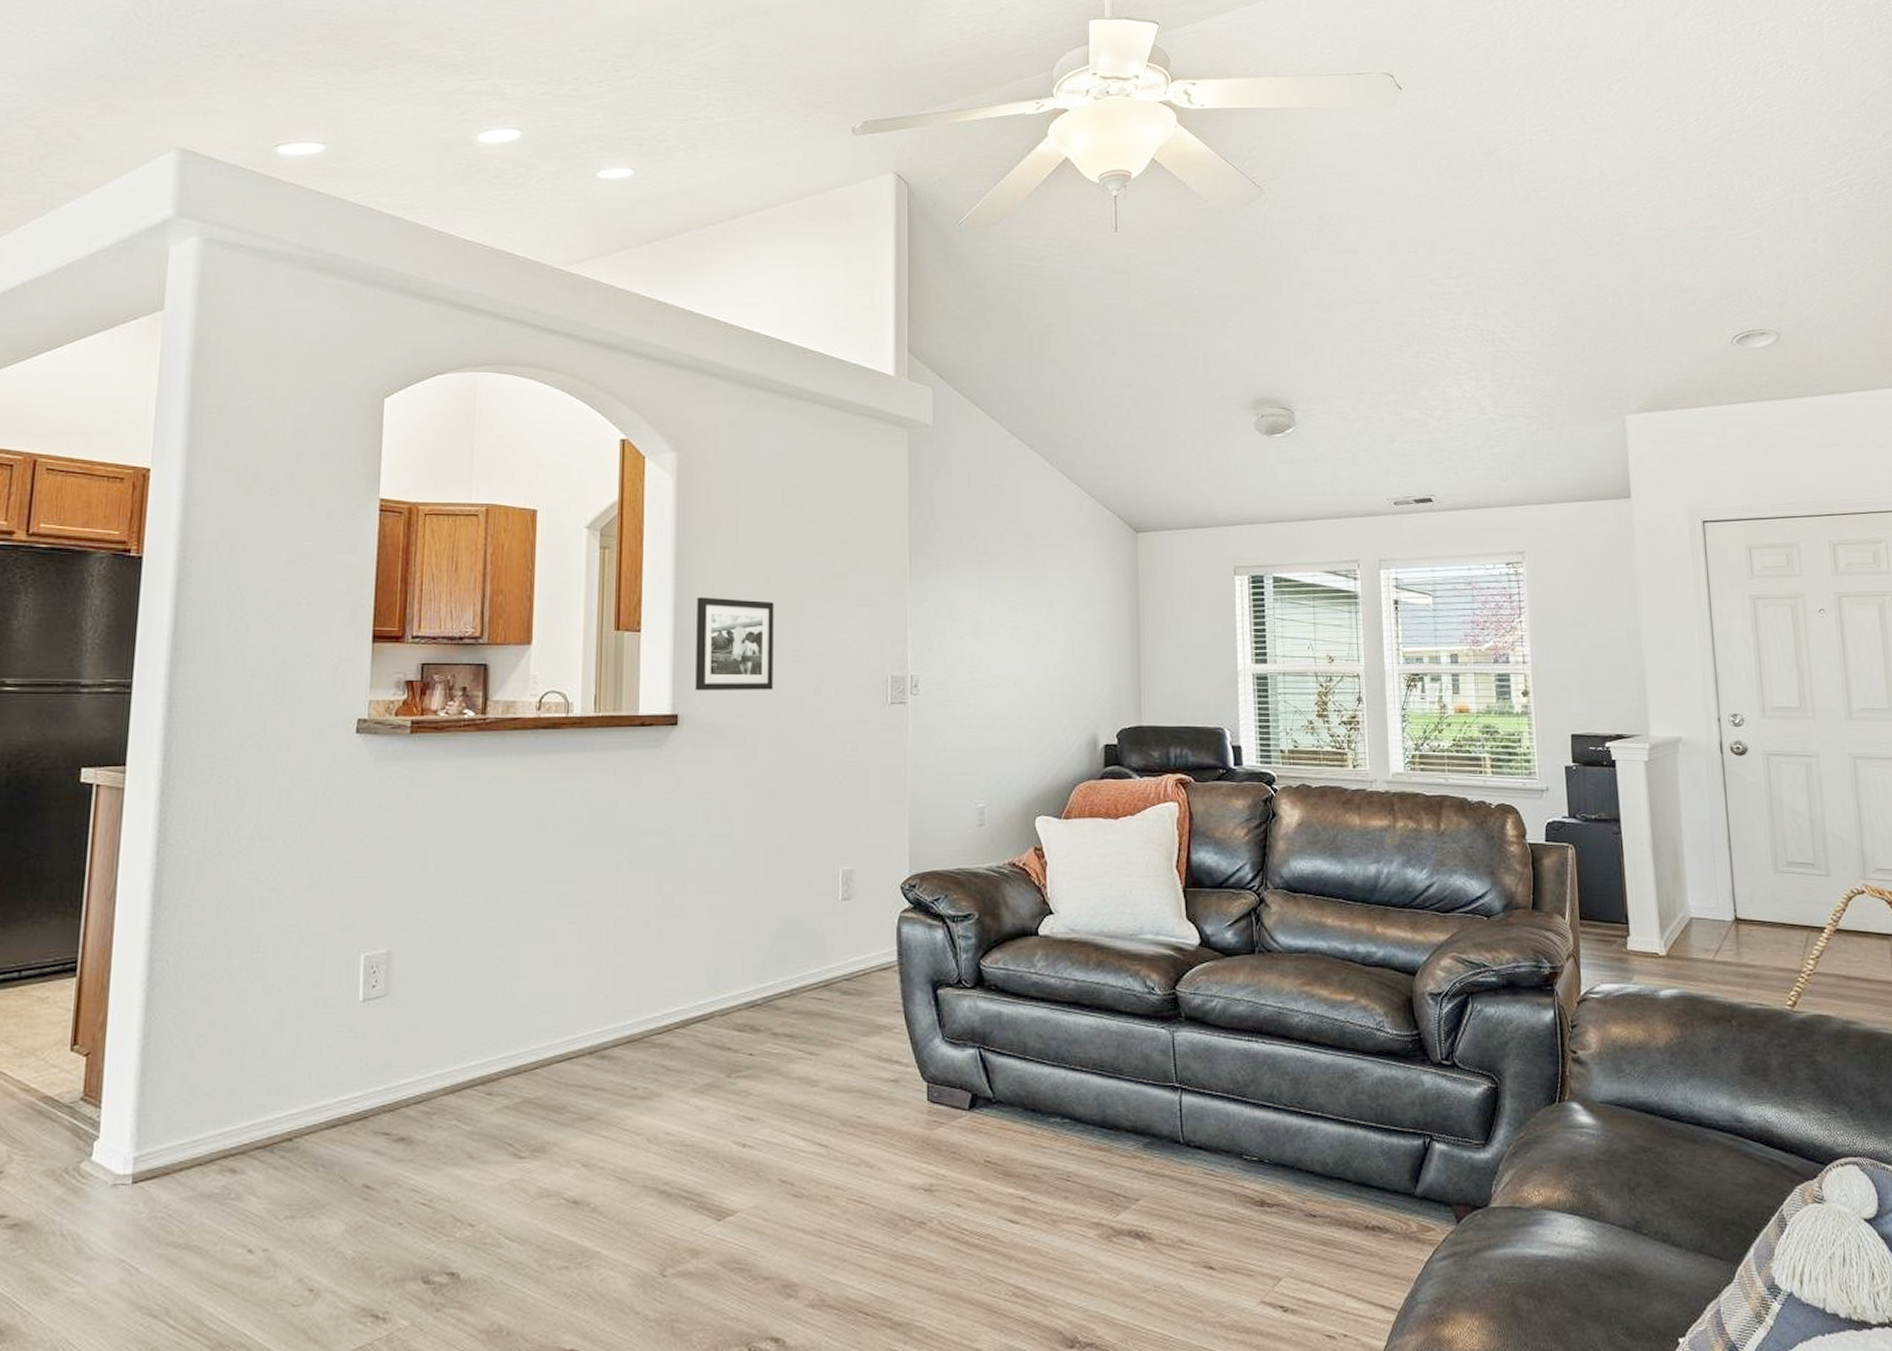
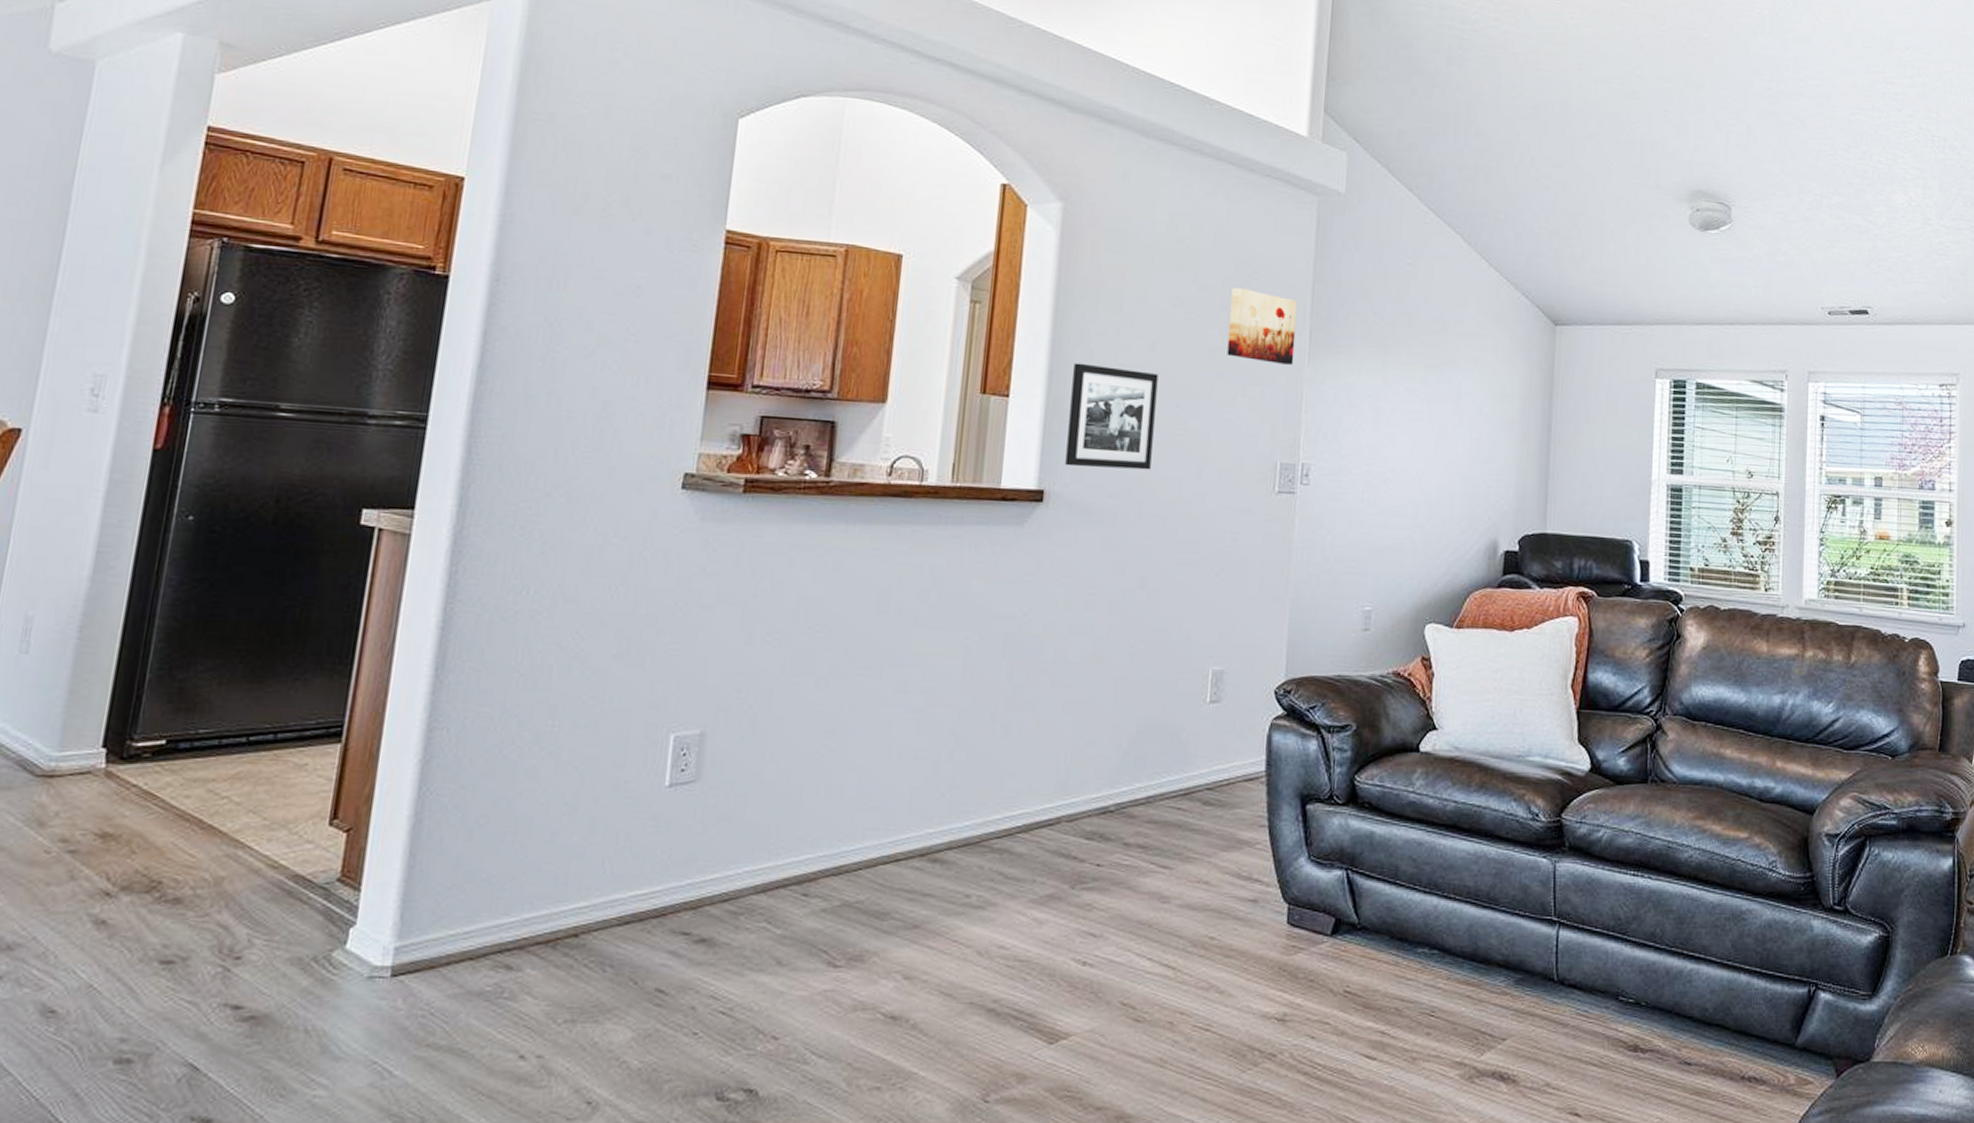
wall art: none [835,518,897,586] -> present [1227,287,1298,365]

